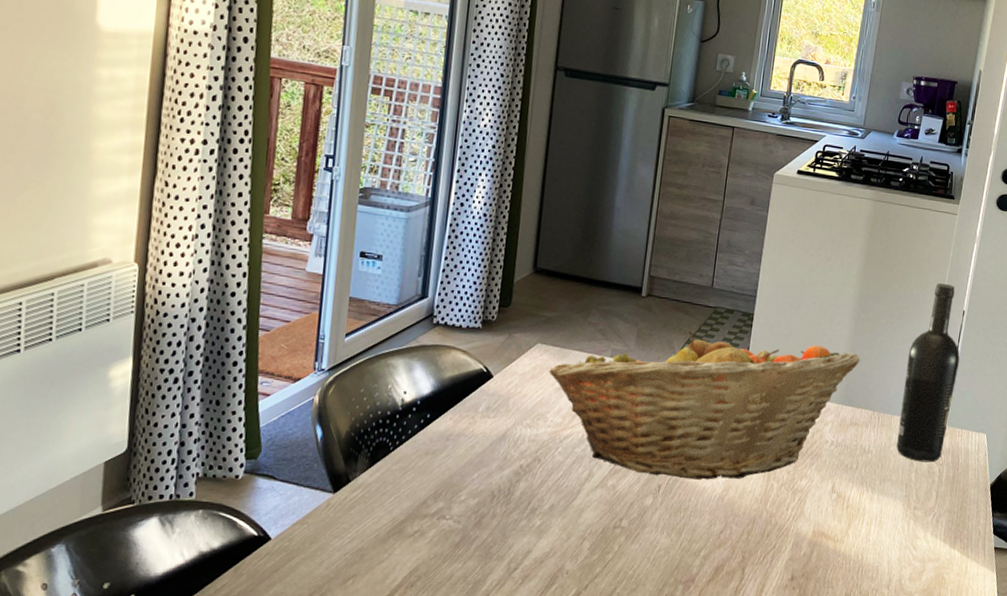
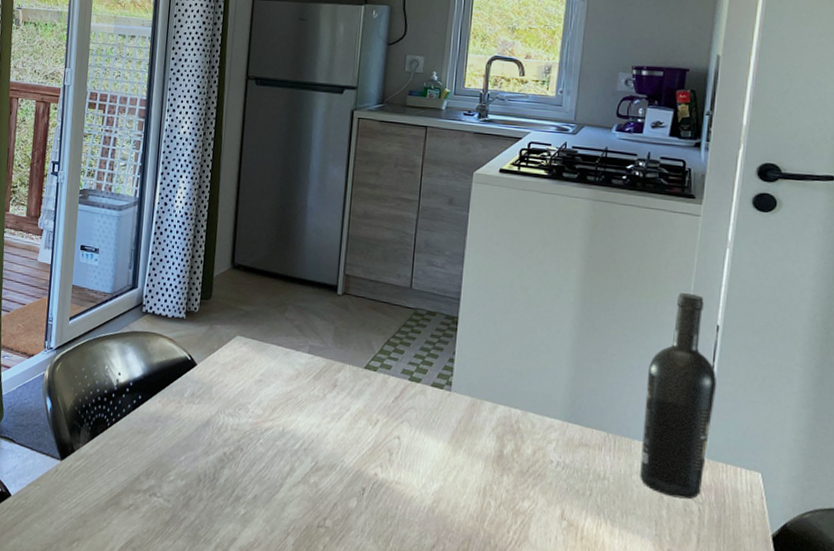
fruit basket: present [549,330,861,480] -> none [248,330,588,492]

